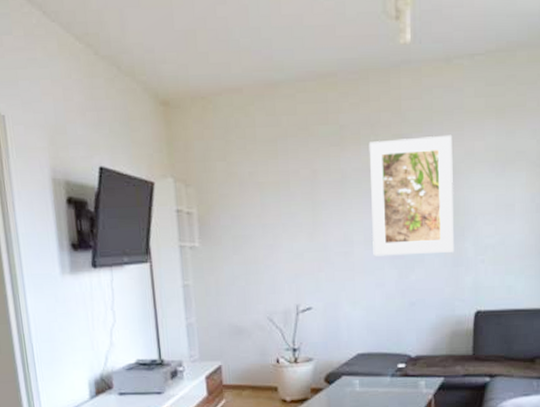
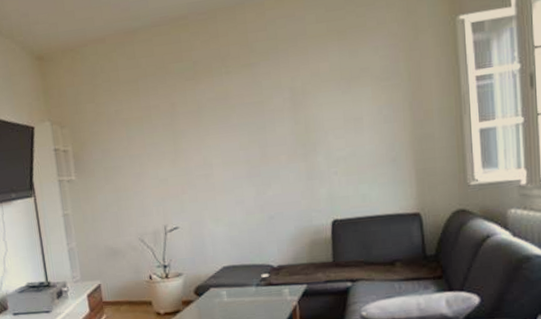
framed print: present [368,134,455,256] -> none [220,59,308,176]

